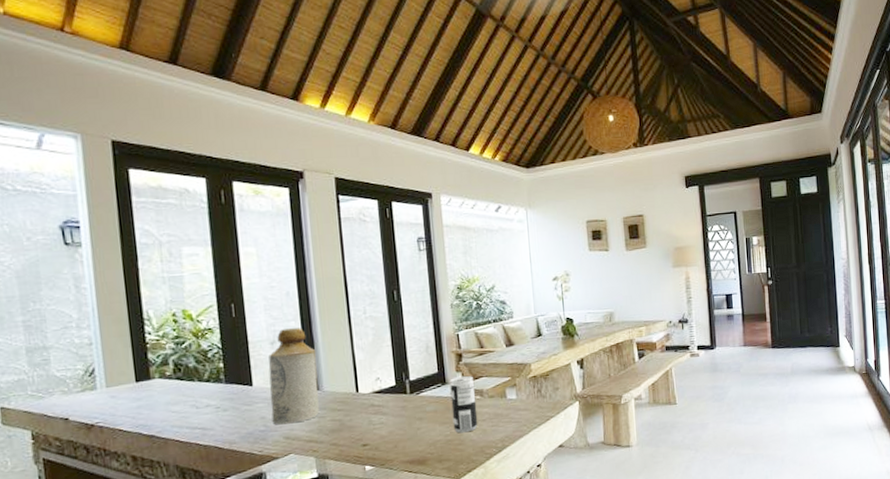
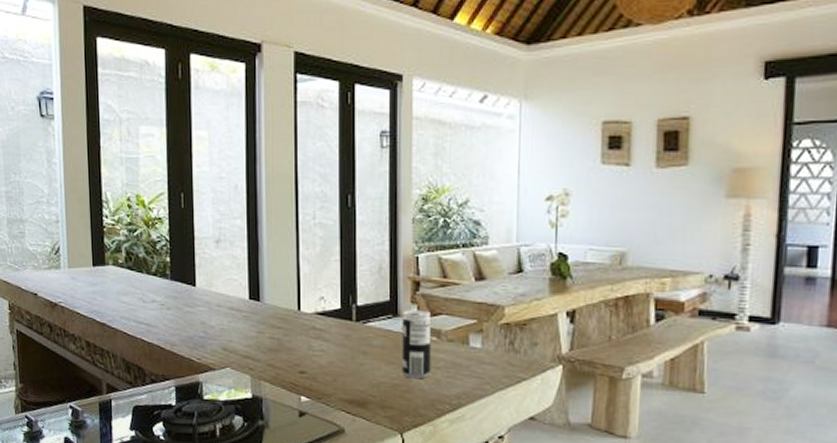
bottle: present [268,328,319,425] -> none [211,227,260,334]

